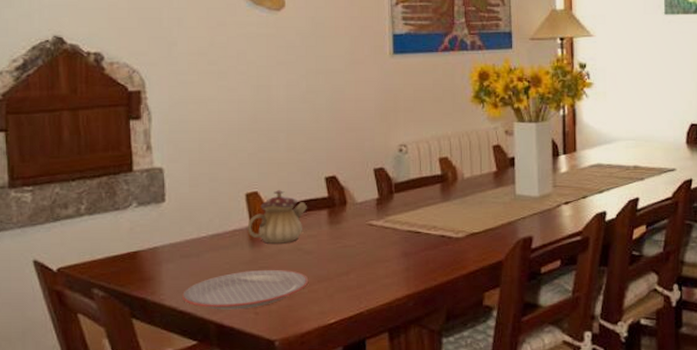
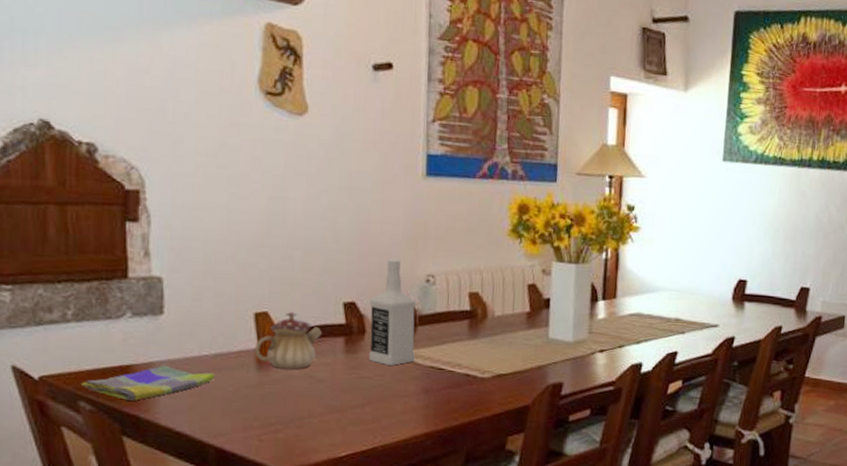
dish towel: none [94,249,213,284] -> present [81,365,215,401]
plate: present [182,269,309,310] -> none [180,394,320,435]
vodka: none [349,132,394,233] -> present [369,258,417,366]

